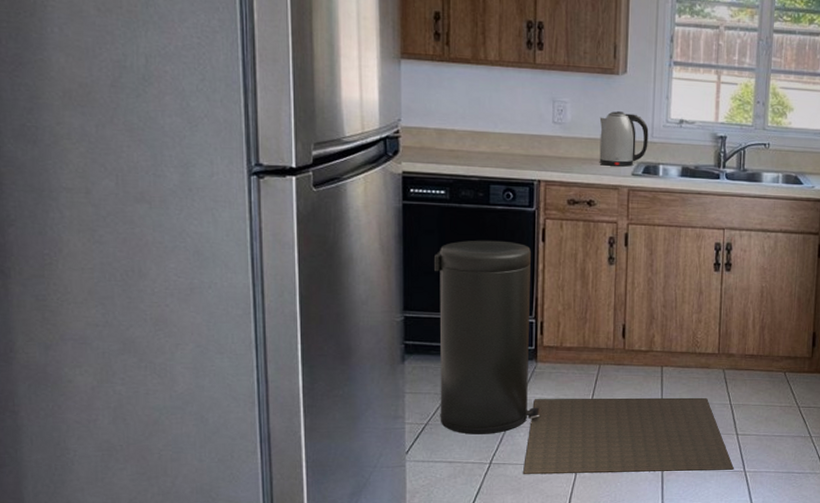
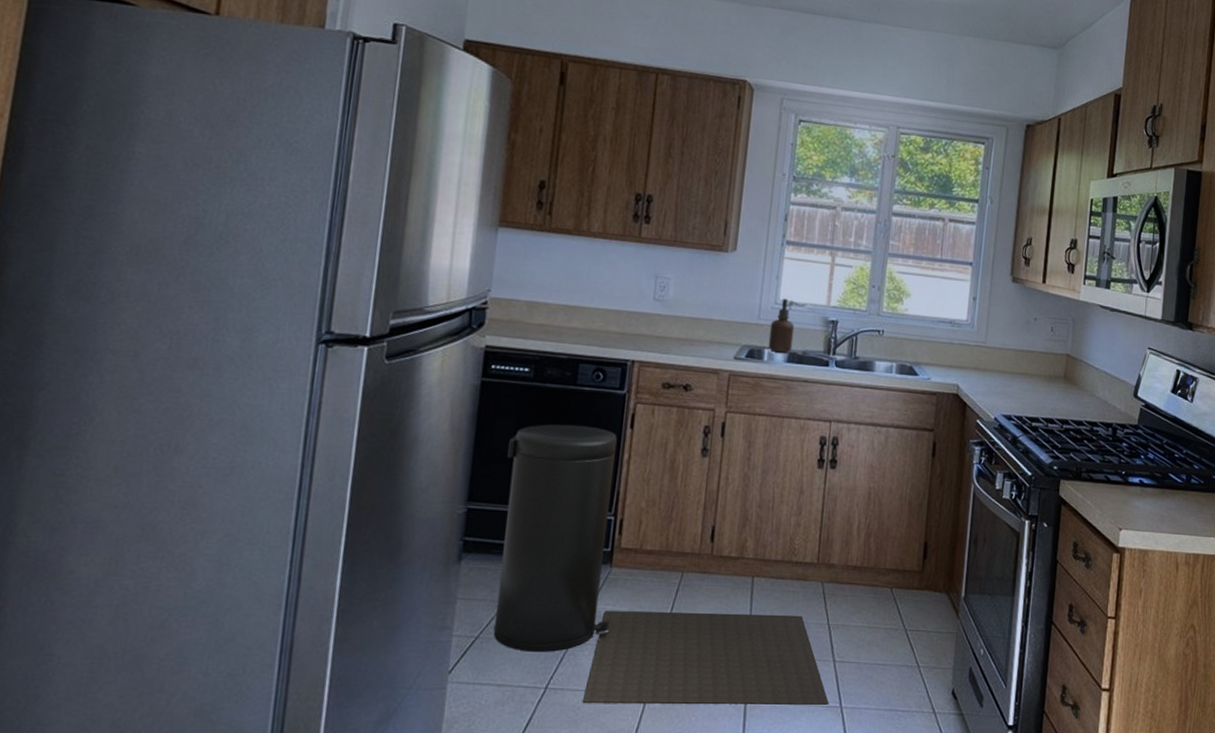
kettle: present [599,110,649,167] -> none [700,289,756,350]
soap dispenser: none [662,116,686,168] -> present [768,298,795,353]

